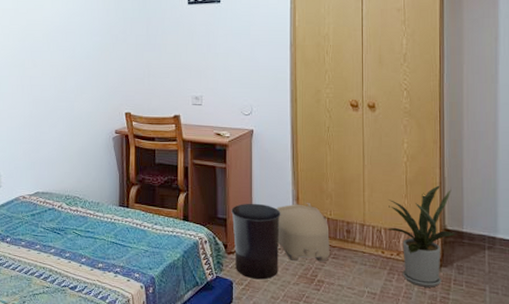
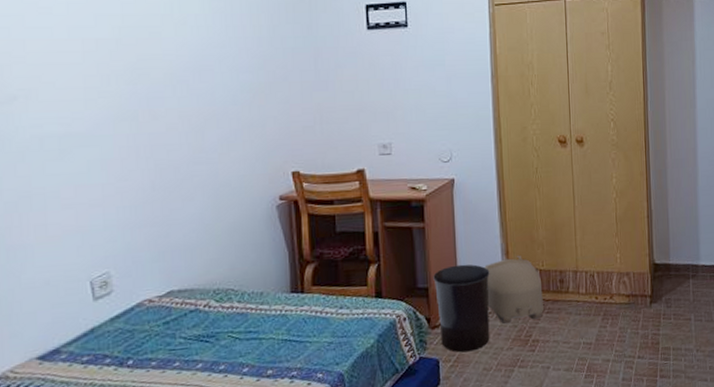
house plant: present [388,185,455,288] -> none [600,219,663,328]

